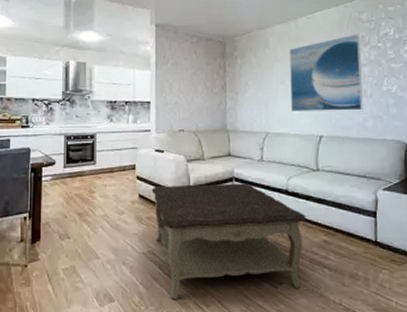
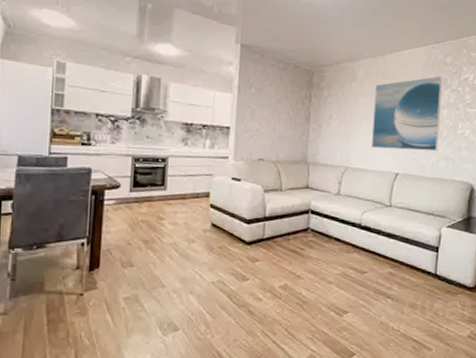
coffee table: present [151,183,306,300] -> none [225,215,375,329]

